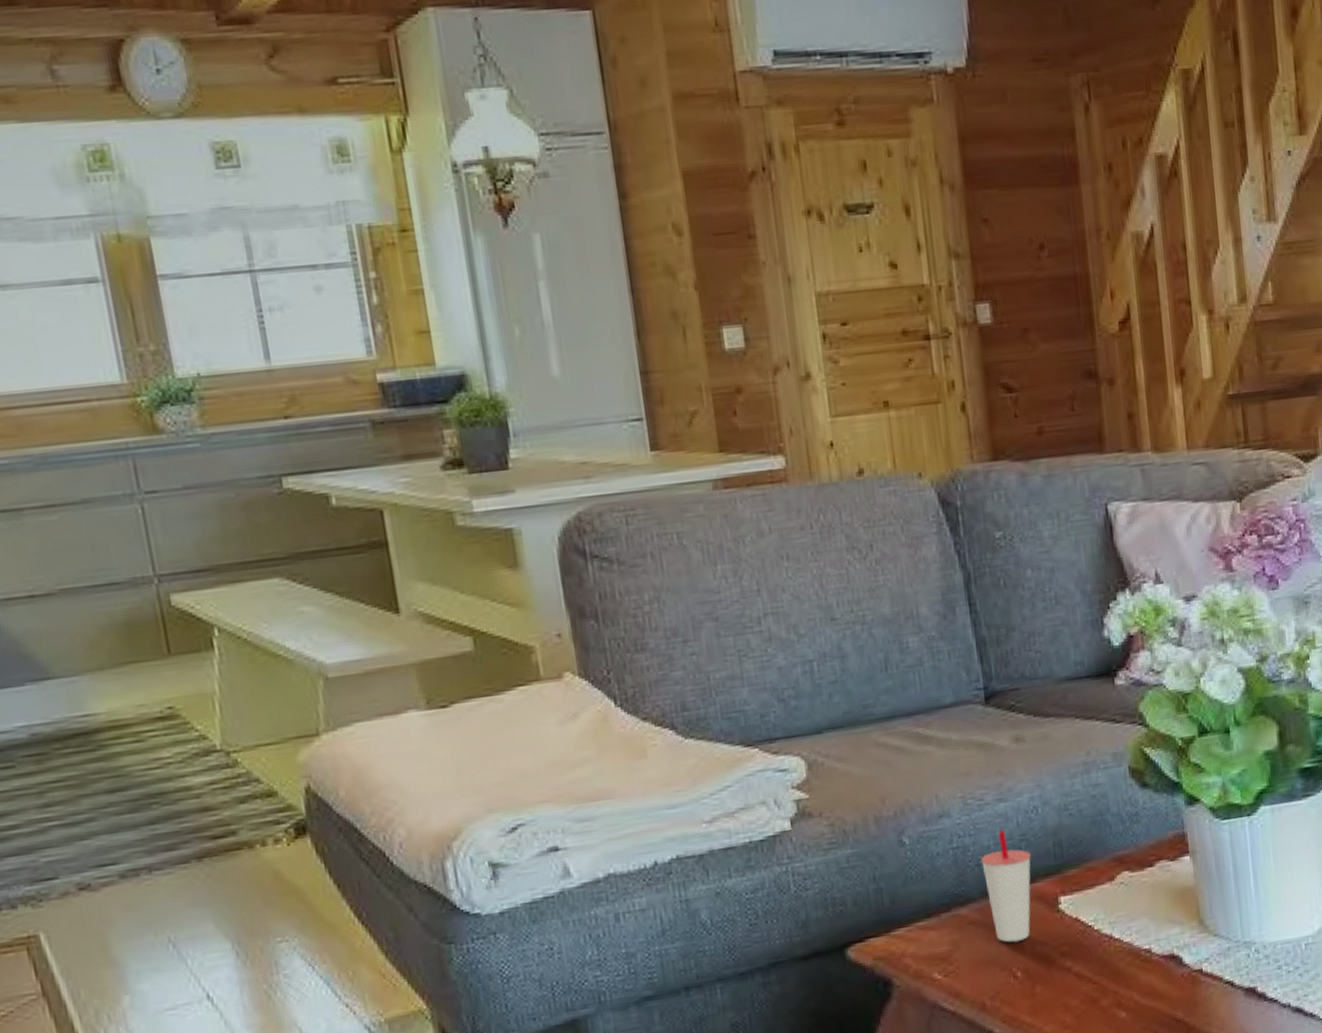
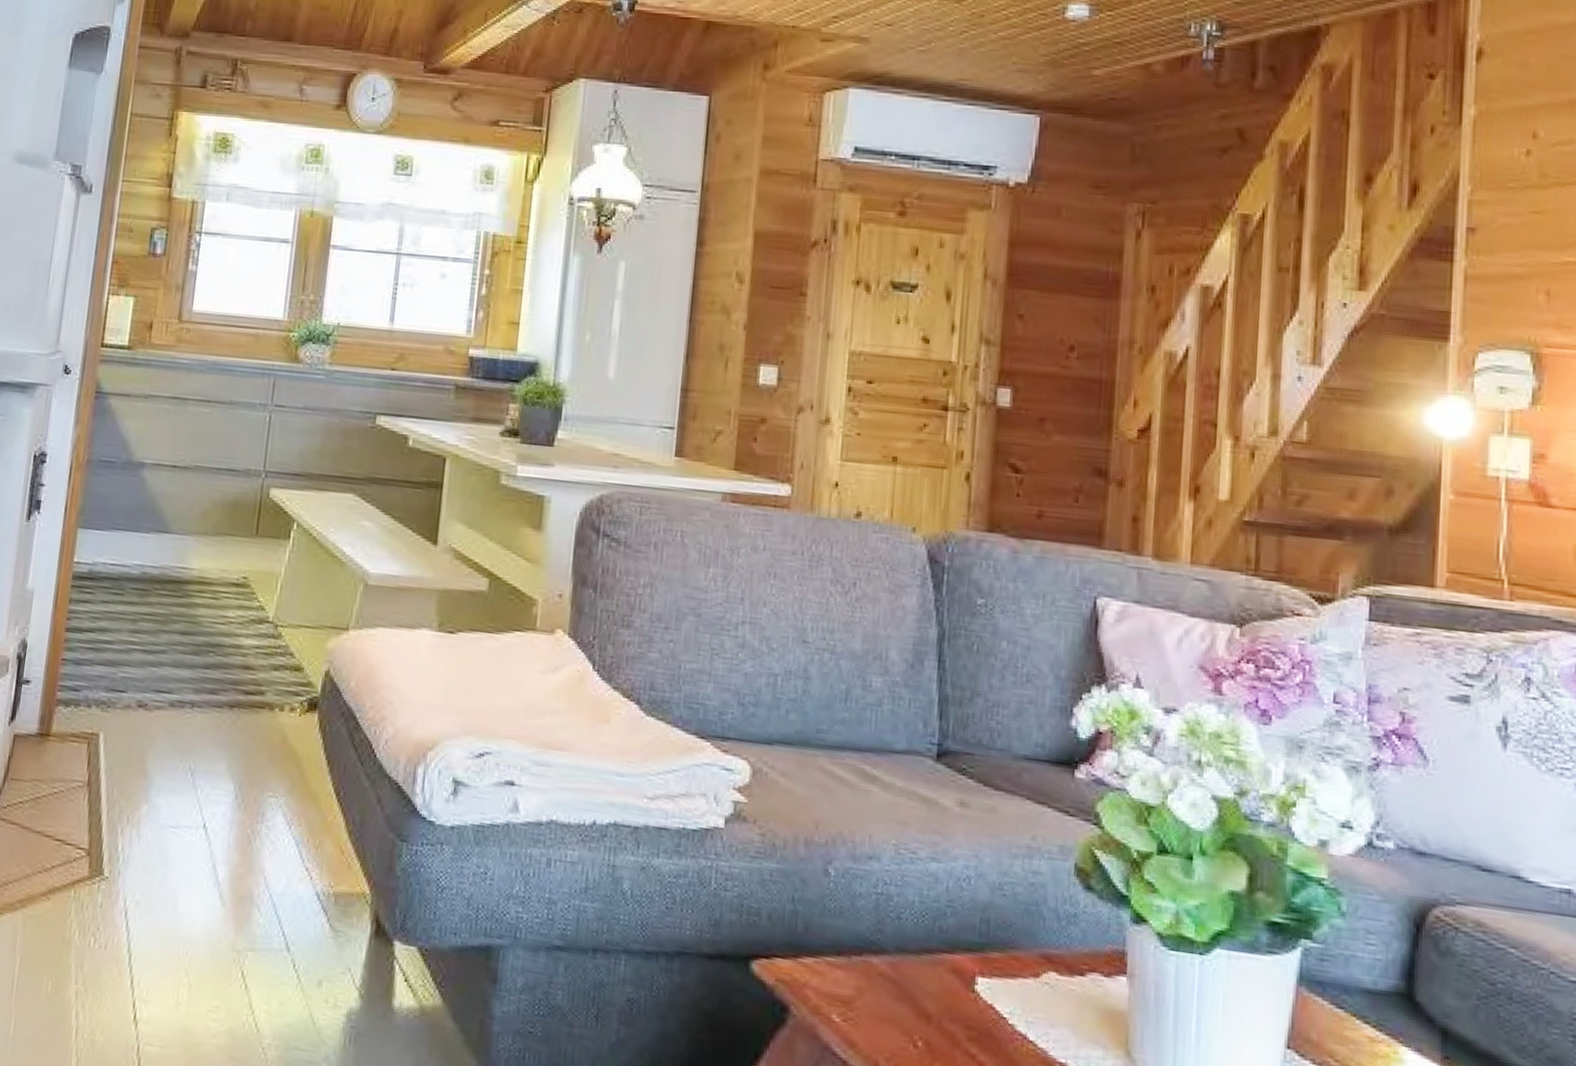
cup: present [981,829,1032,943] -> none [902,889,956,1010]

